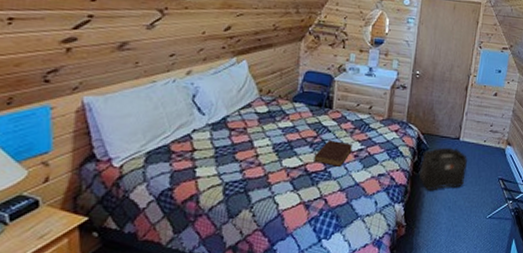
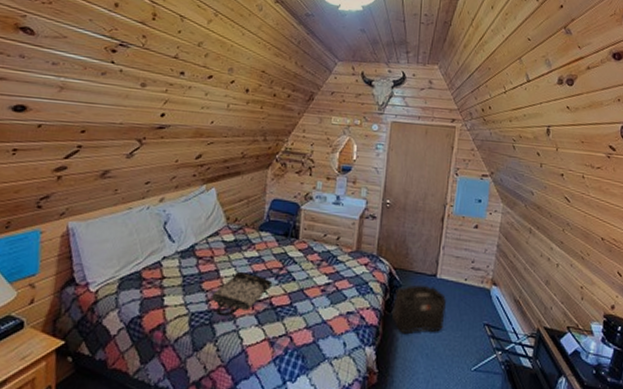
tote bag: none [246,141,307,183] -> present [212,271,273,315]
book: present [314,139,353,168] -> none [279,272,320,303]

